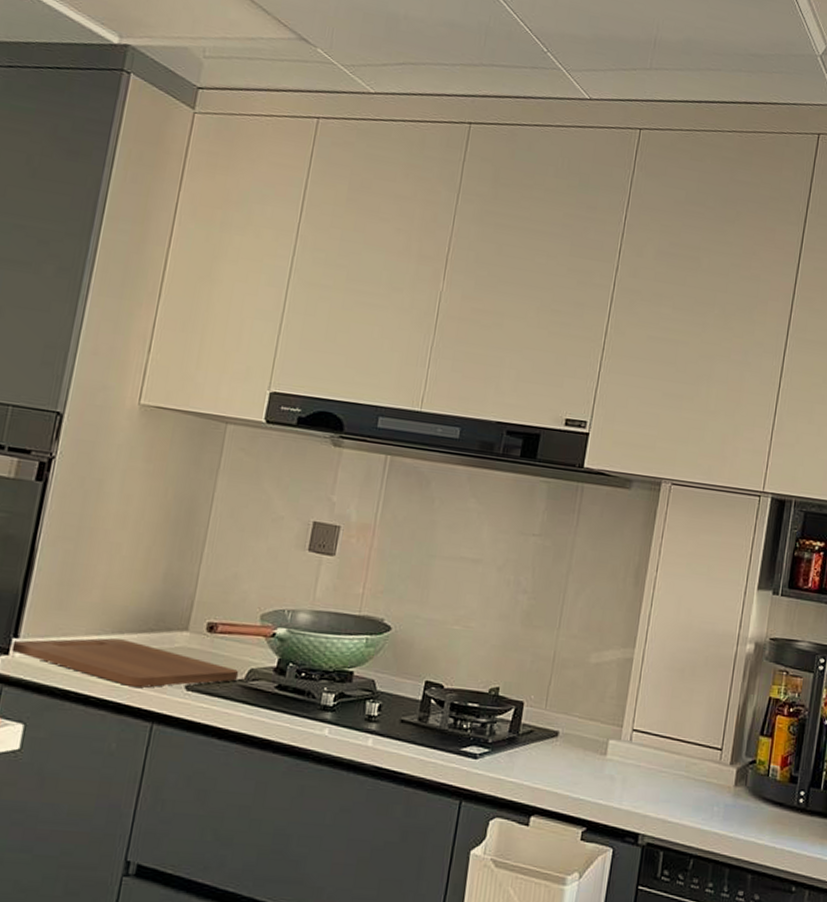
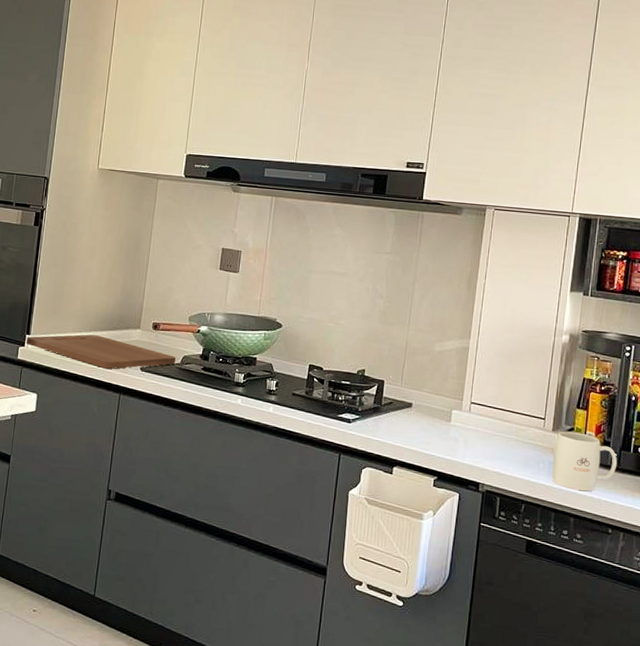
mug: none [727,764,805,841] -> present [551,431,618,492]

